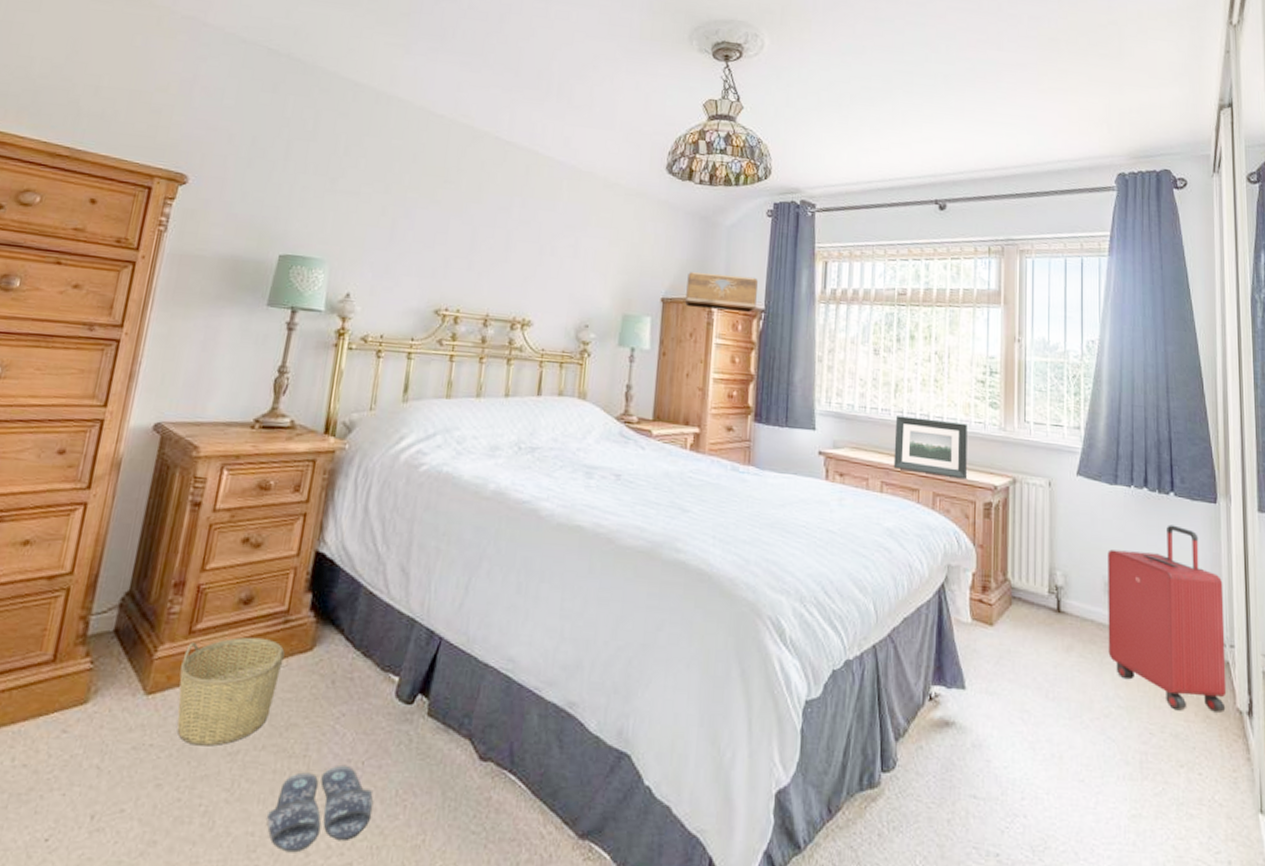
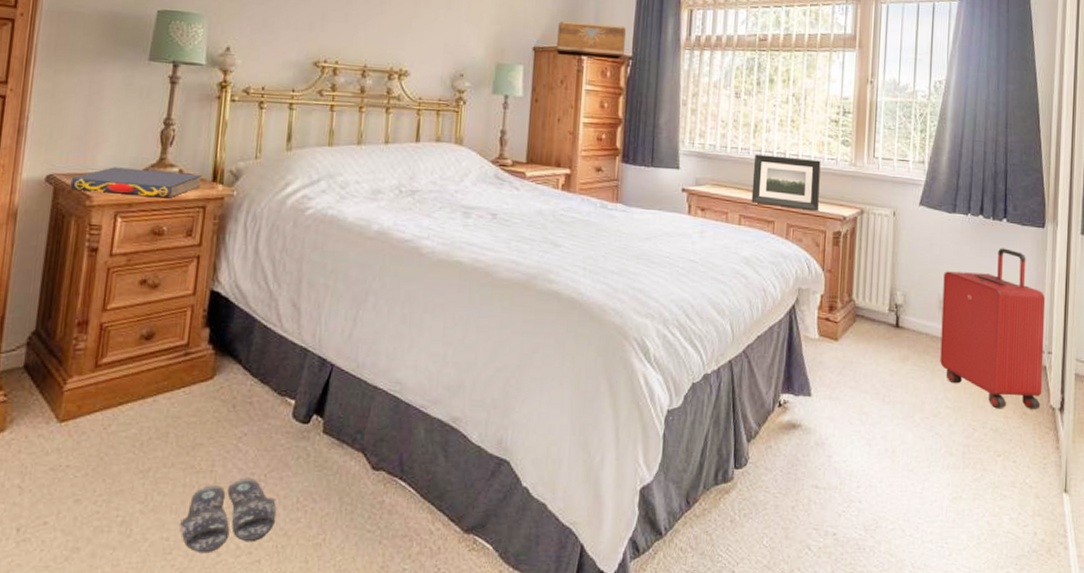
book: none [177,416,314,451] -> present [70,167,202,199]
basket: present [177,636,285,747] -> none [89,368,187,466]

